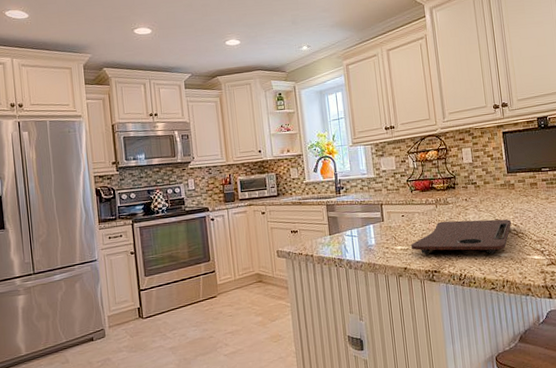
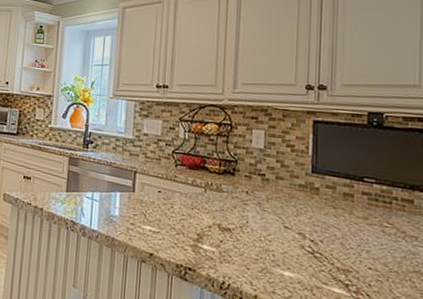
cutting board: present [410,219,512,254] -> none [162,210,307,269]

